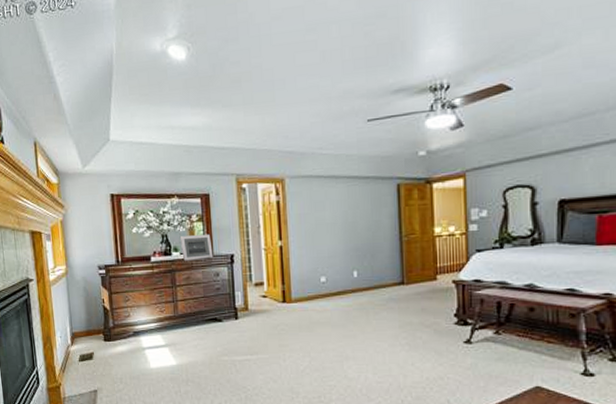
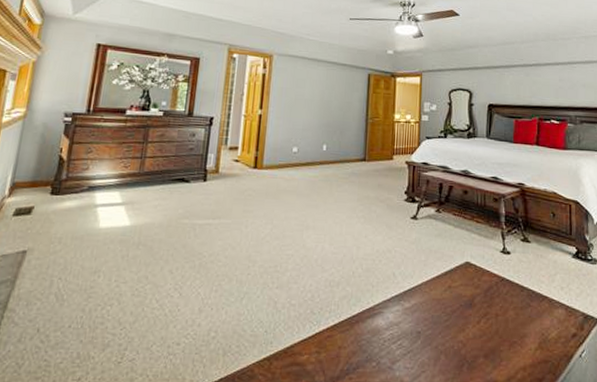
picture frame: present [179,233,214,261] -> none [160,94,194,119]

